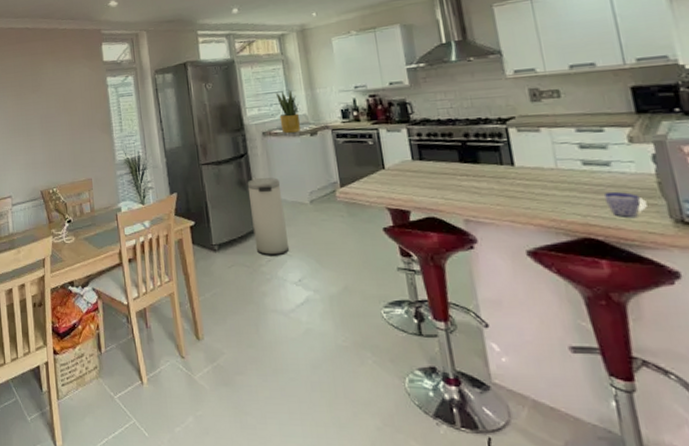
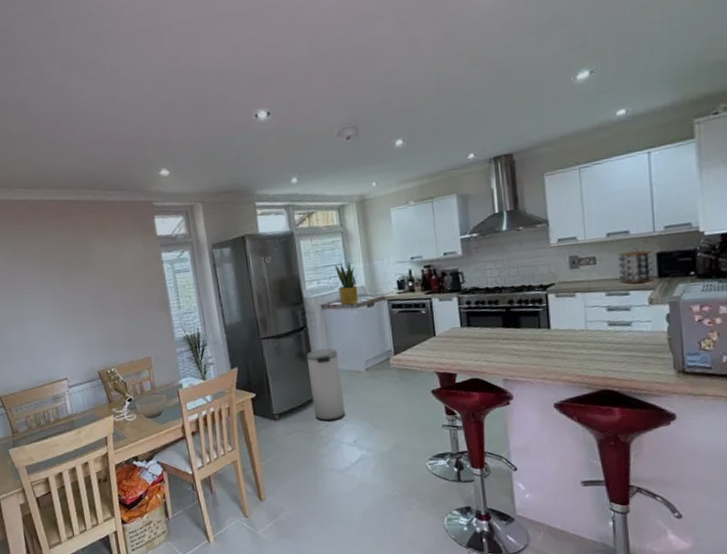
bowl: none [74,215,107,242] -> present [135,393,168,419]
spice rack: none [585,80,630,120] -> present [618,247,653,284]
cup: present [603,191,647,217] -> none [622,348,657,370]

